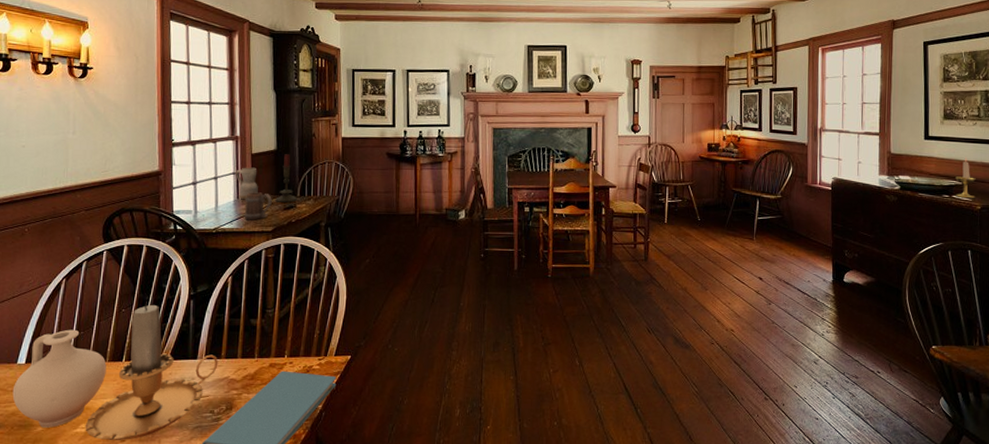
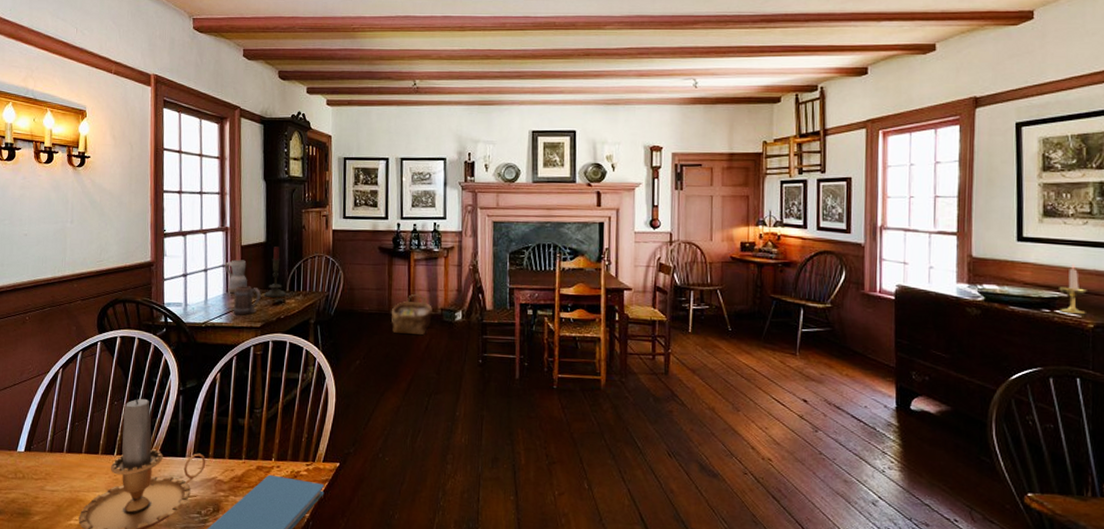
ceramic jug: present [12,329,107,428] -> none [12,419,99,518]
woven basket: none [398,195,438,234] -> present [391,293,432,336]

